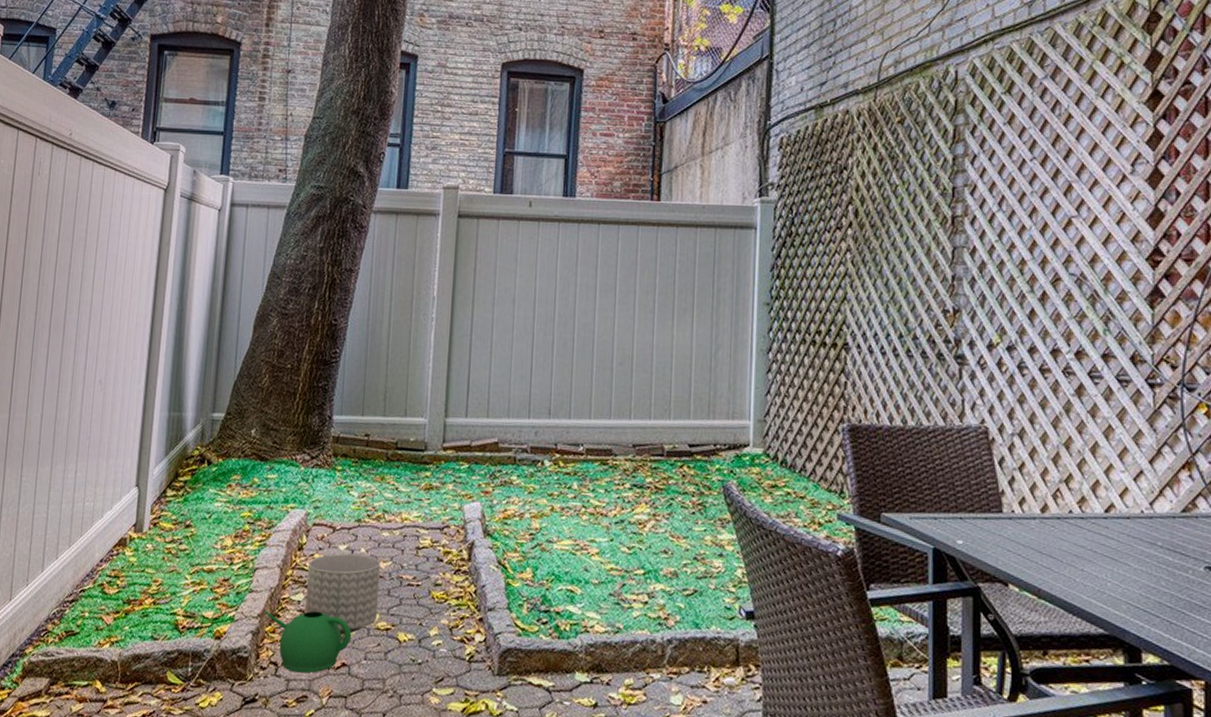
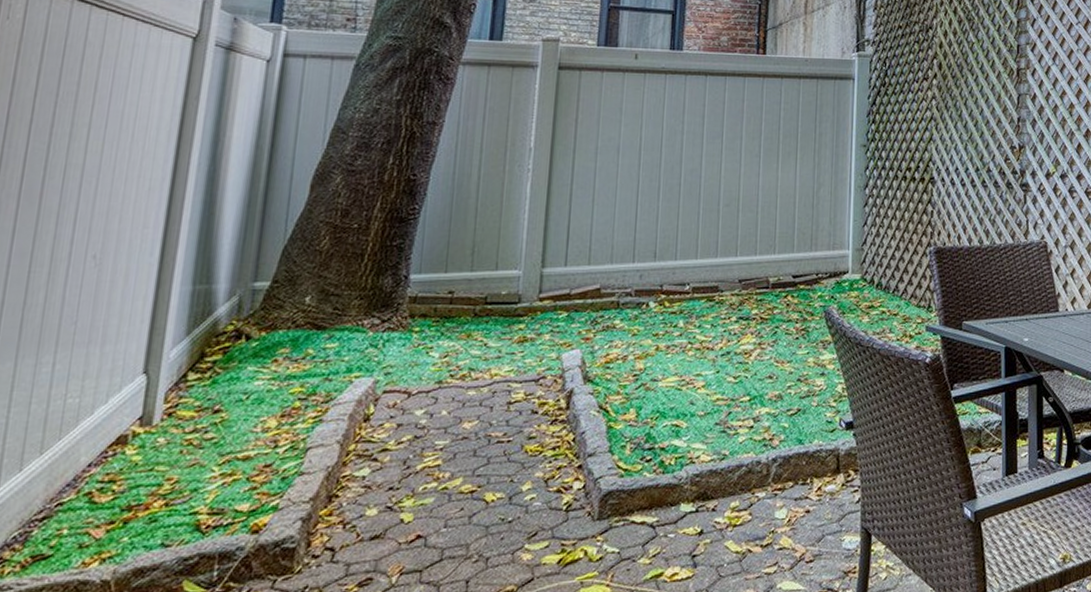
watering can: present [264,610,351,673] -> none [318,484,429,555]
planter: present [305,553,381,635] -> none [371,417,466,506]

